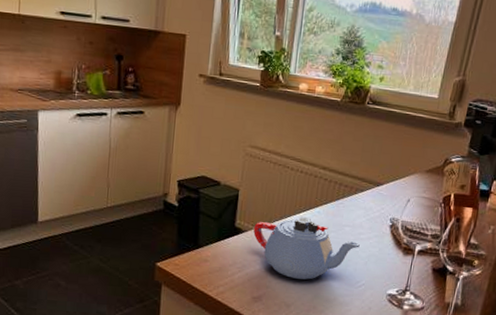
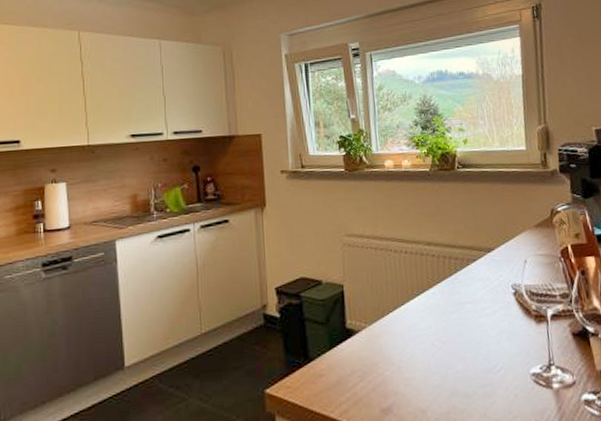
teapot: present [253,216,360,280] -> none [367,301,487,377]

